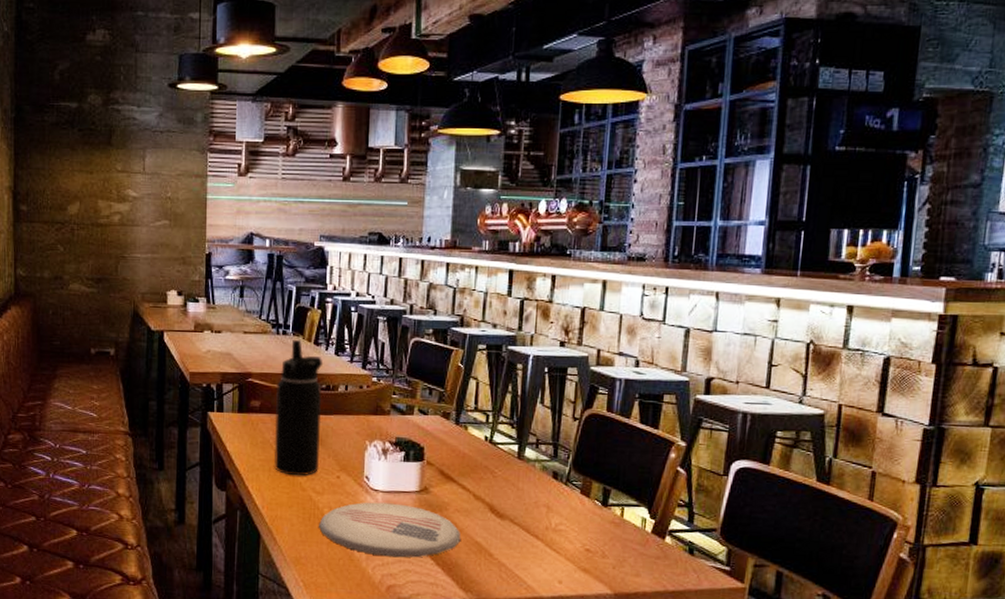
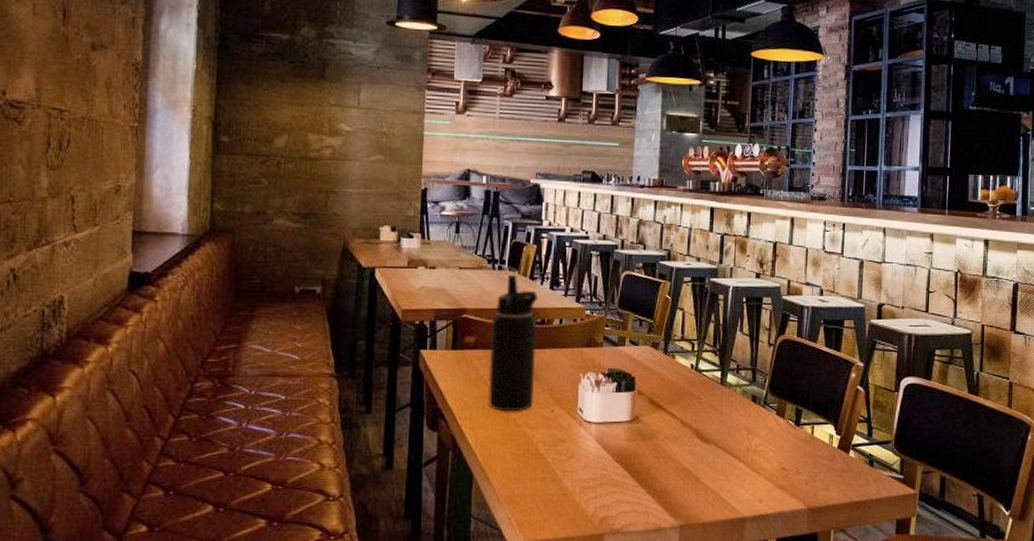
plate: present [319,502,461,558] -> none [533,434,670,489]

